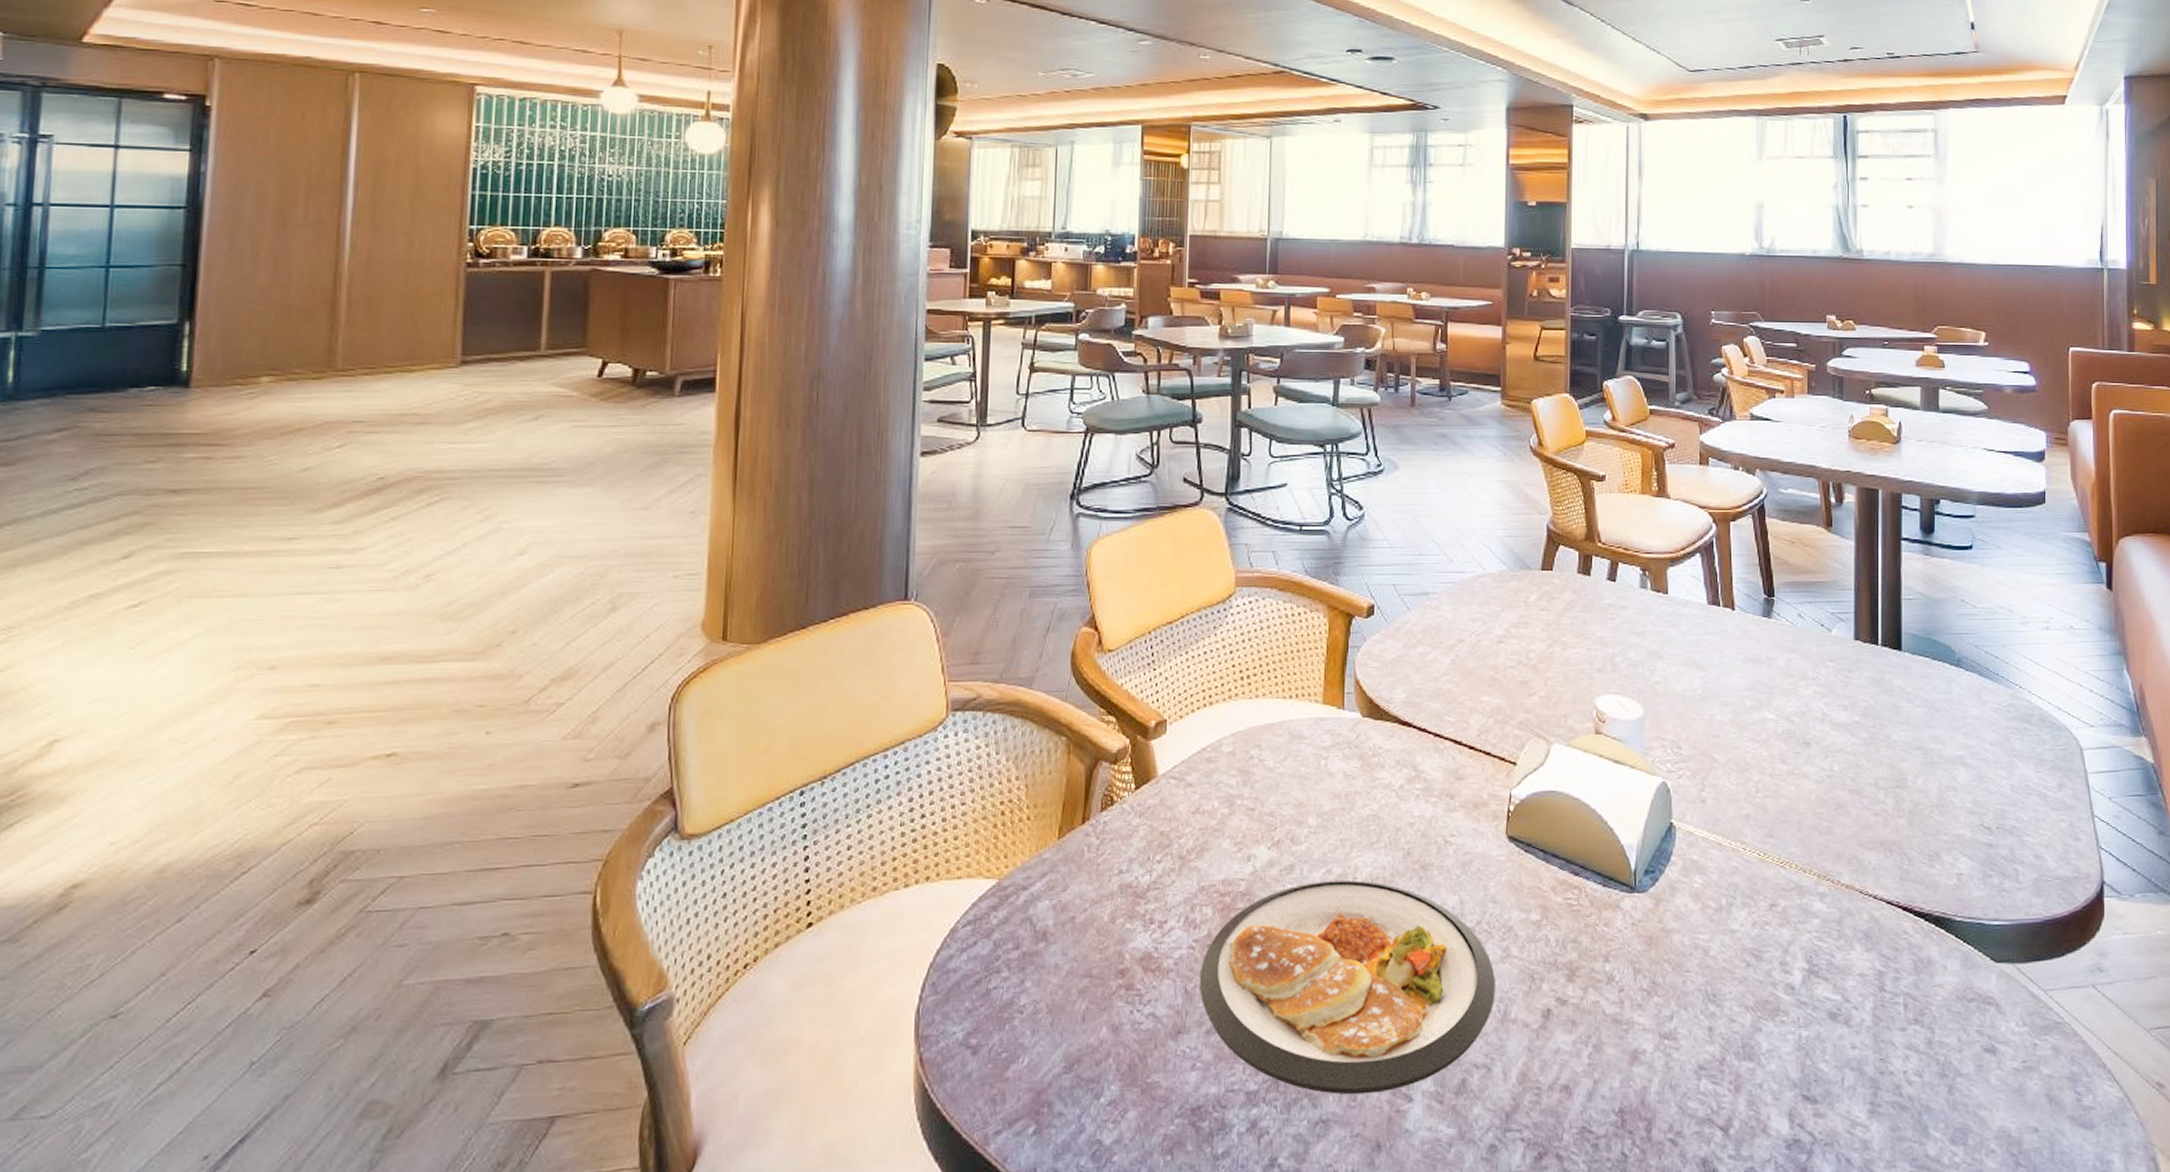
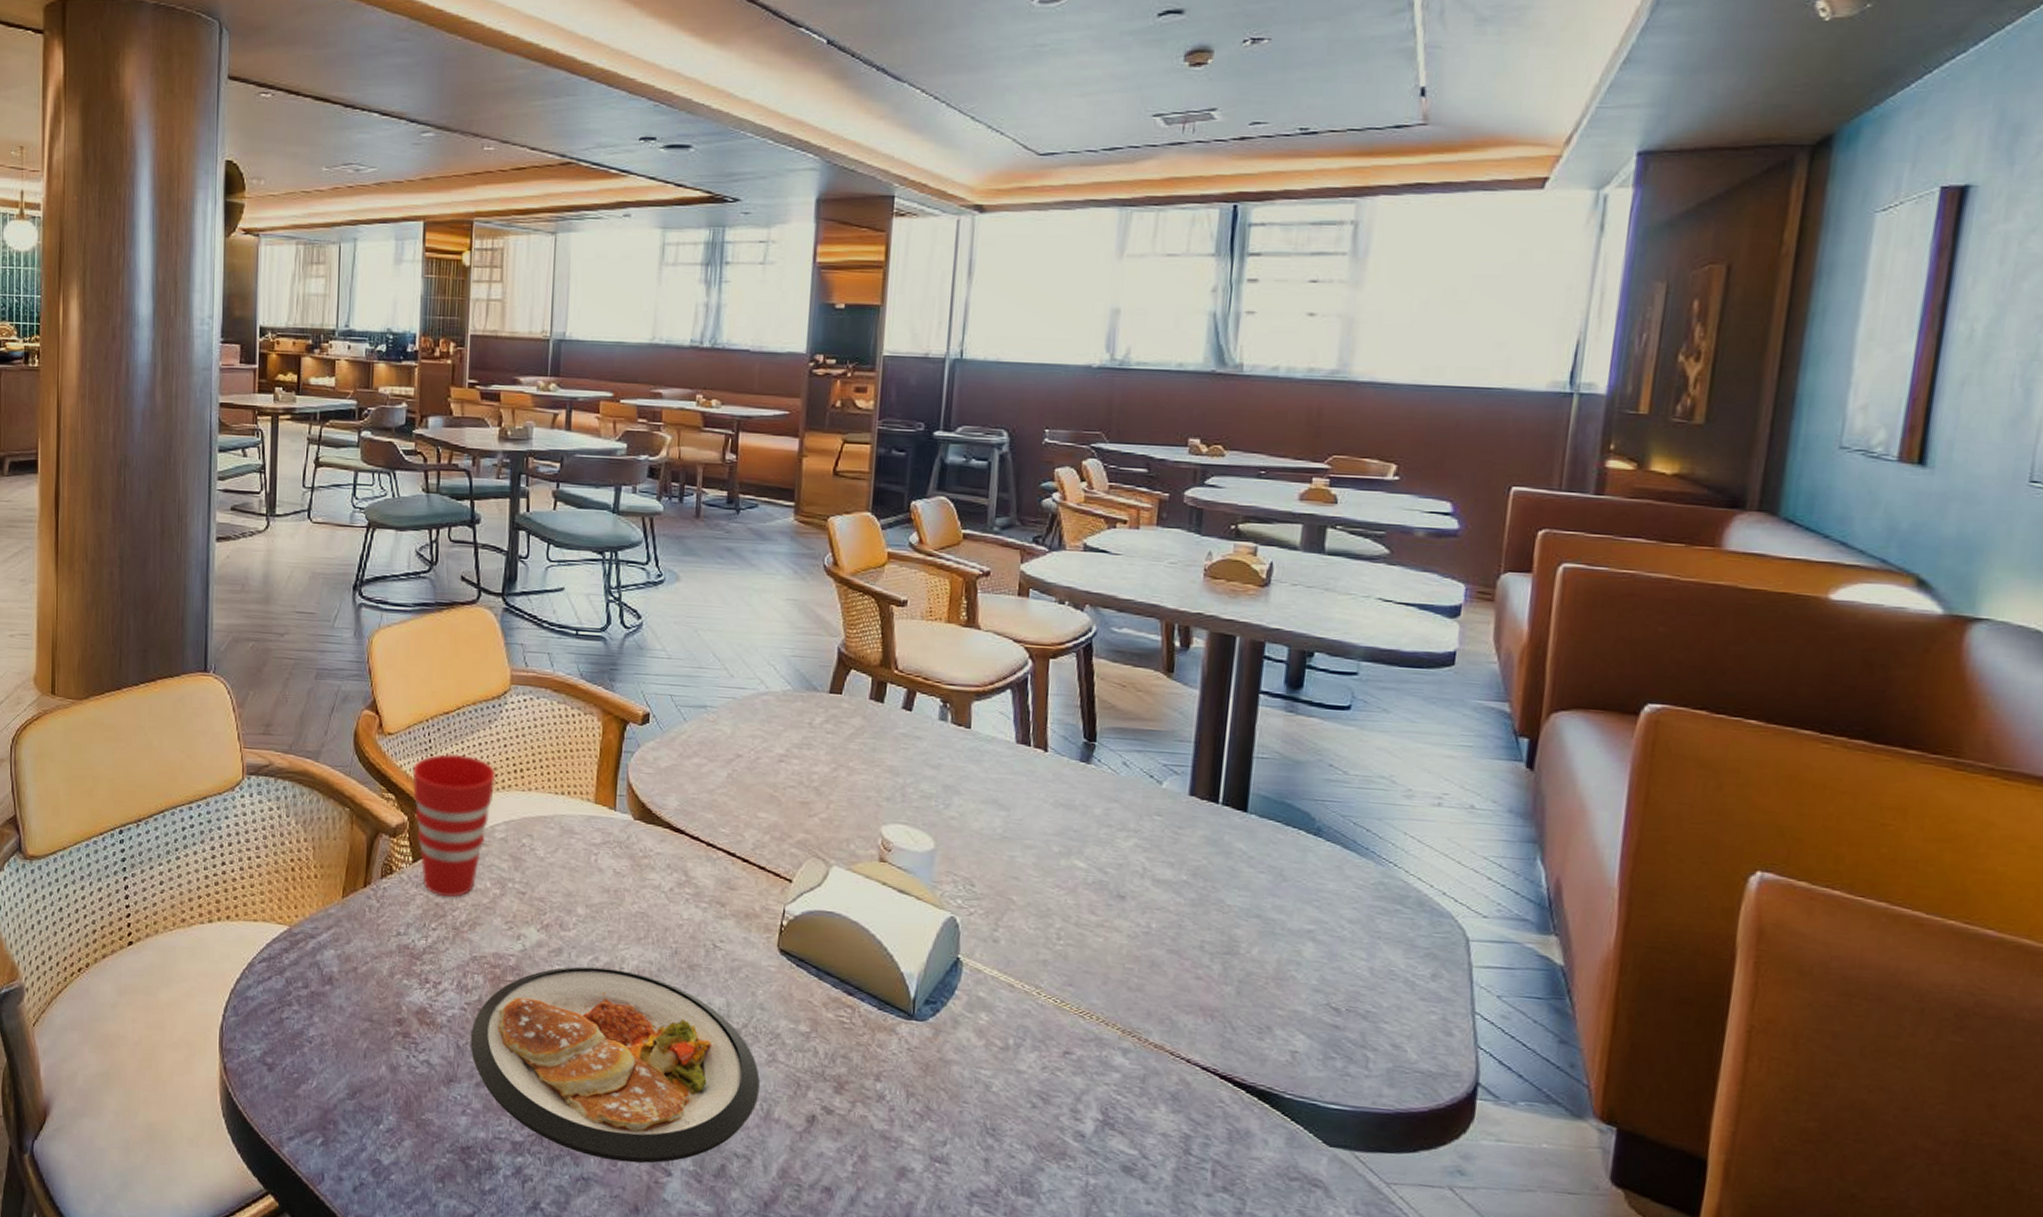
cup: none [1134,666,1223,824] -> present [412,753,497,898]

